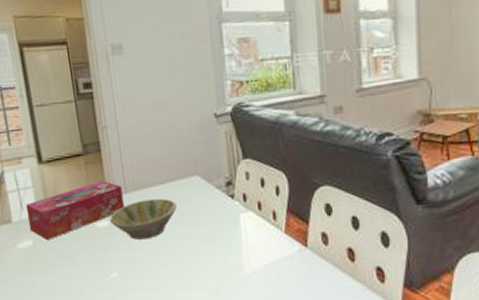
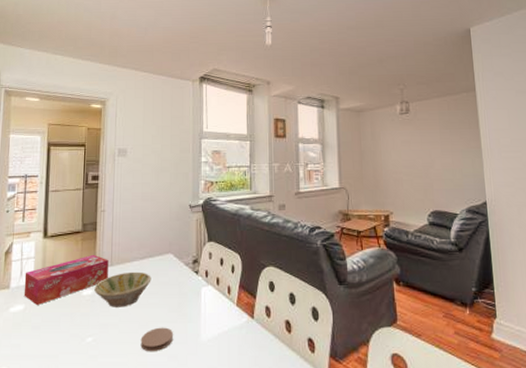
coaster: none [173,259,211,286] -> present [140,327,173,352]

